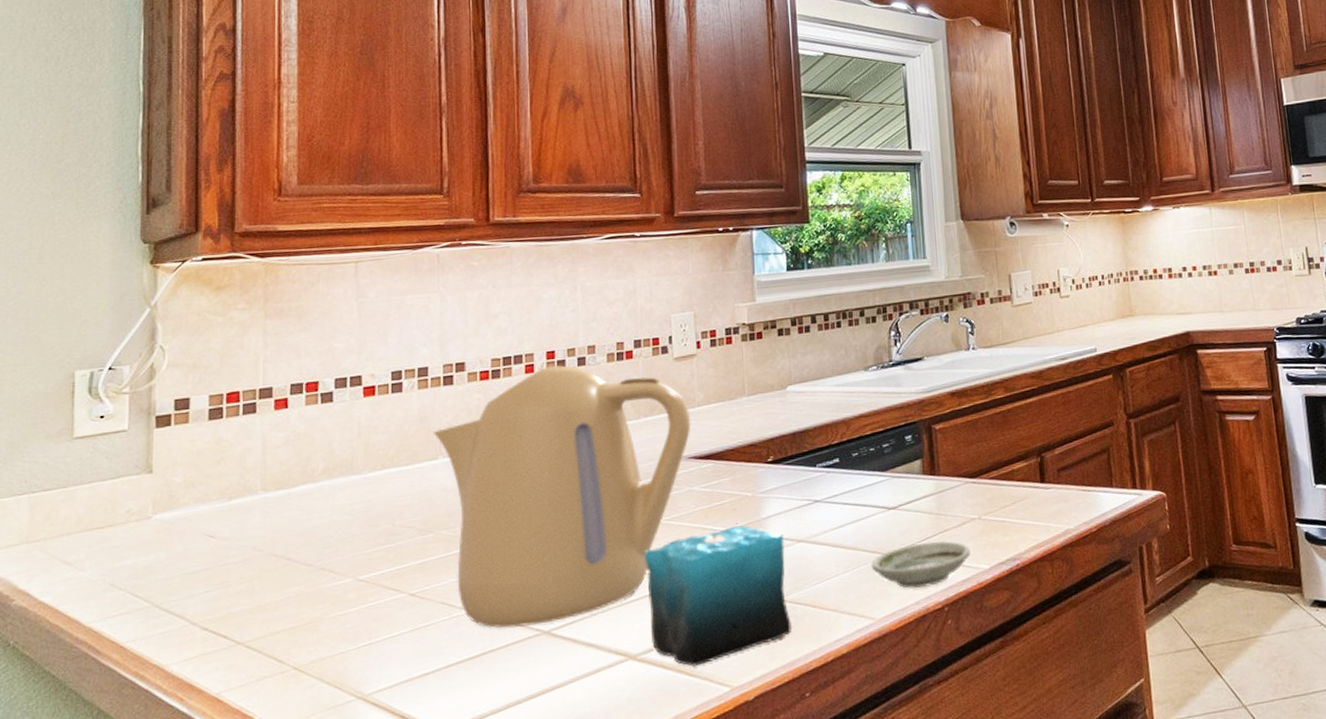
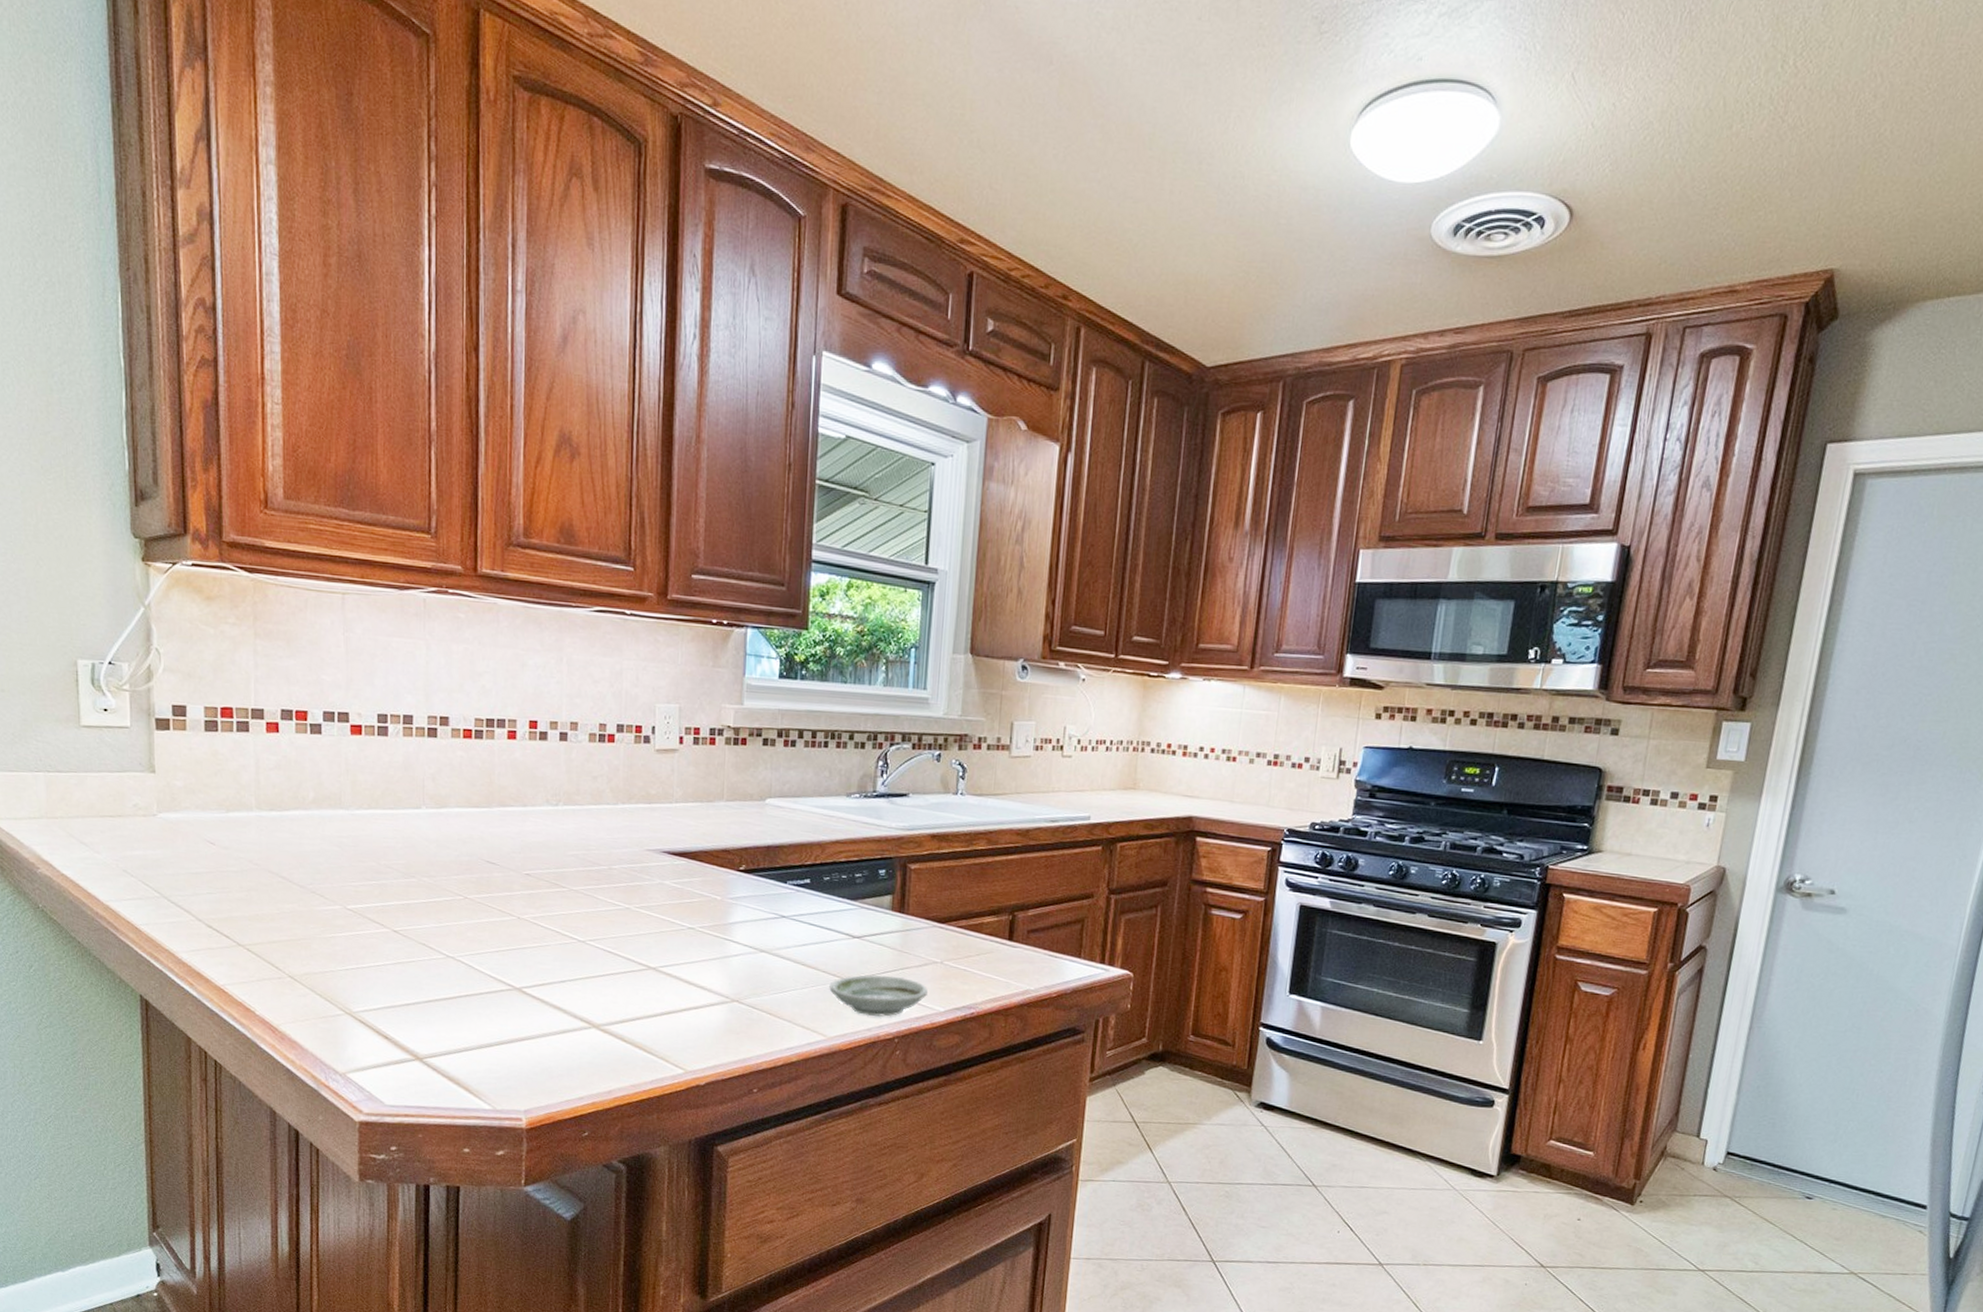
kettle: present [432,365,691,628] -> none [416,735,668,981]
candle: present [644,509,792,666] -> none [613,908,748,1046]

